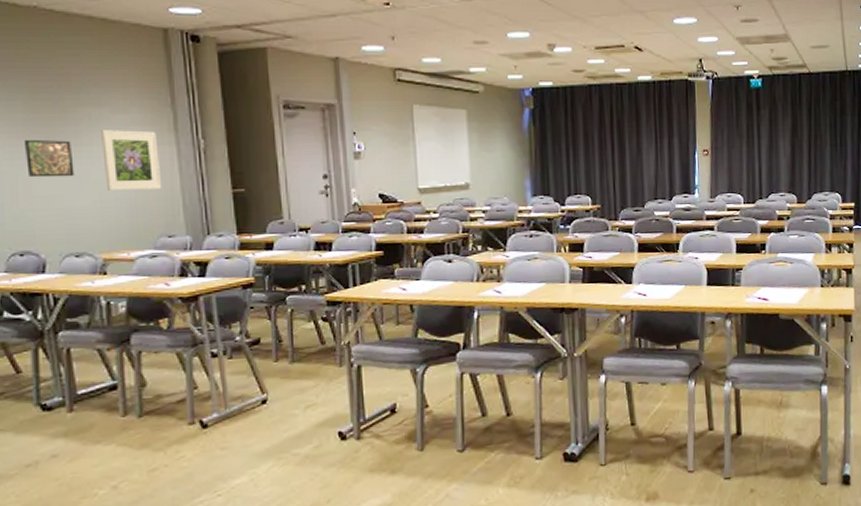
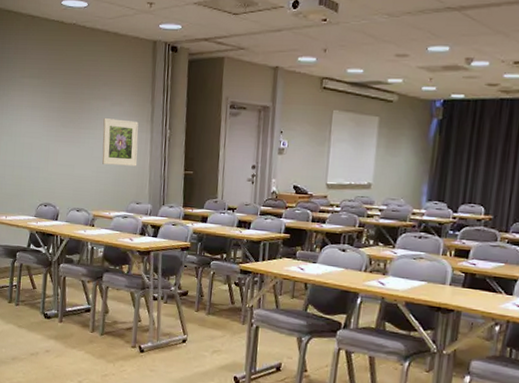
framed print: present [23,139,75,178] -> none [56,122,84,152]

